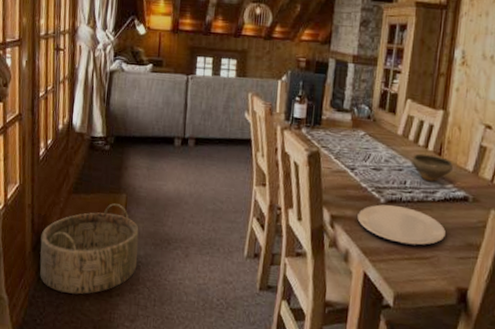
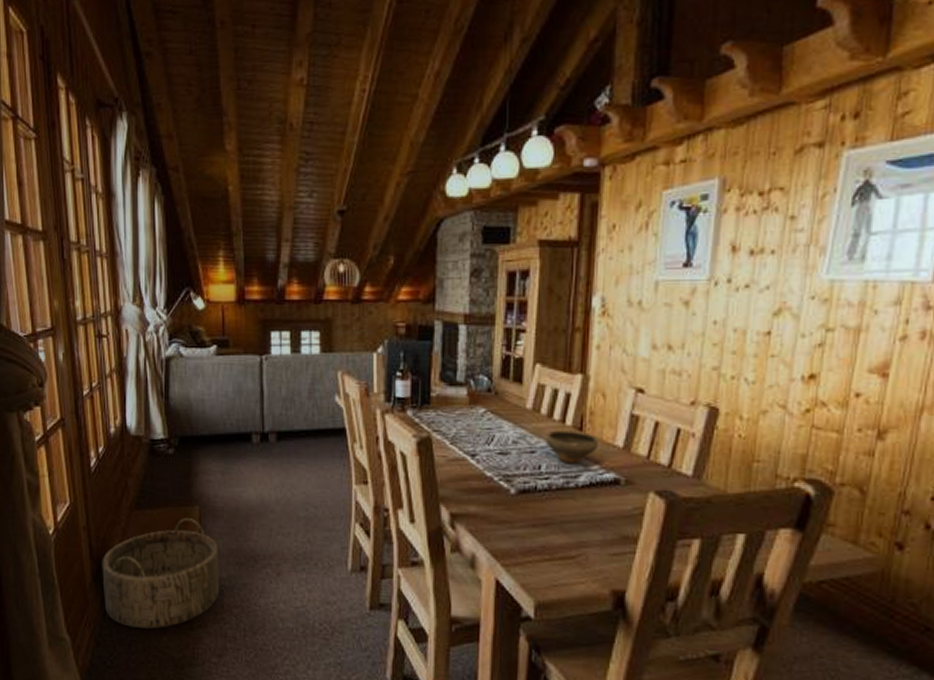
plate: present [357,204,446,246] -> none [483,496,594,543]

